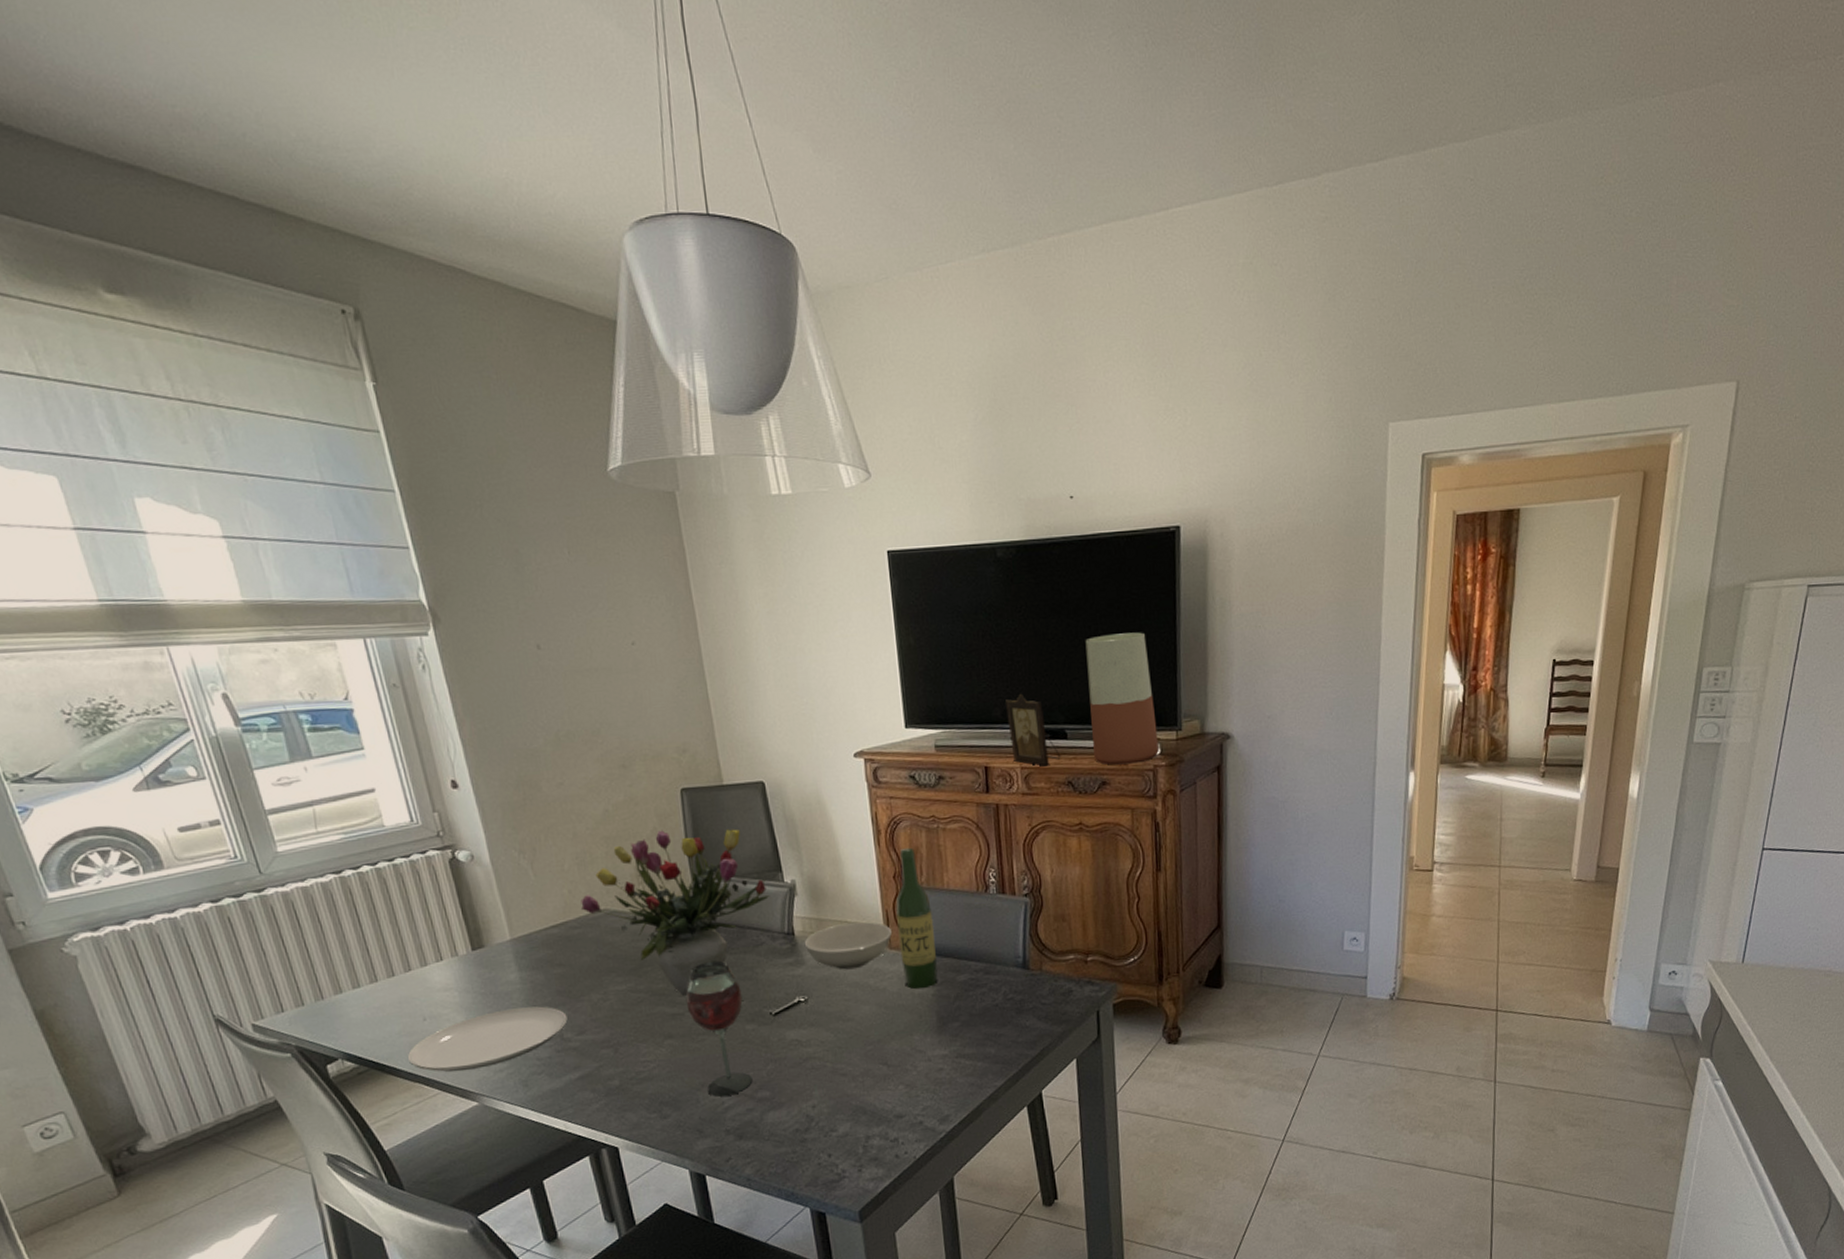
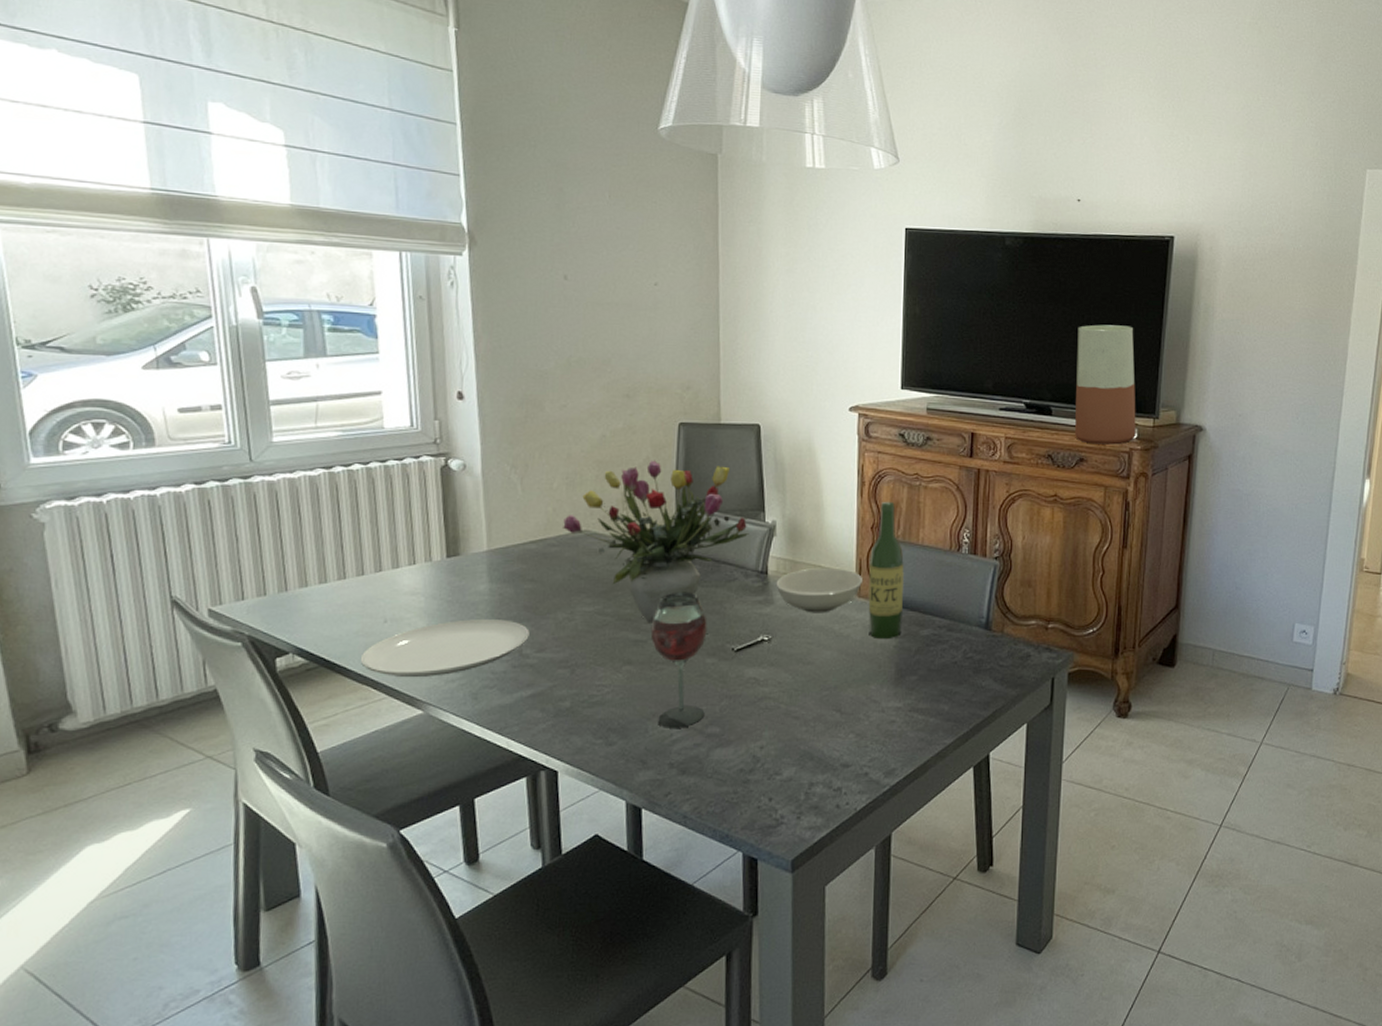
photo frame: present [1006,693,1061,766] -> none [998,369,1044,438]

